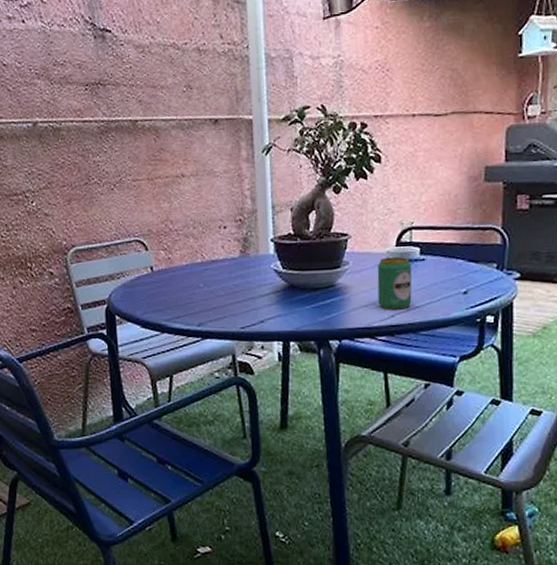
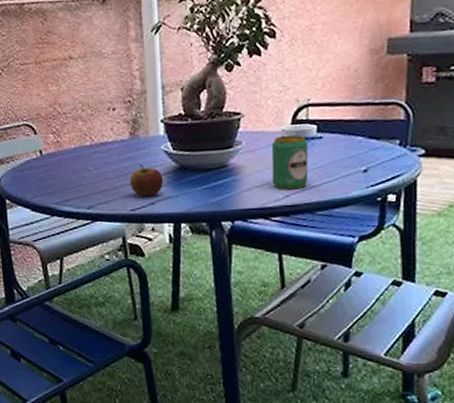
apple: none [239,283,273,315] -> present [129,165,164,197]

